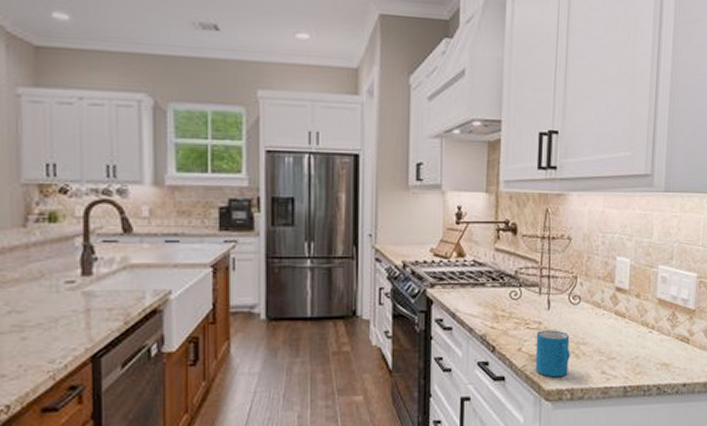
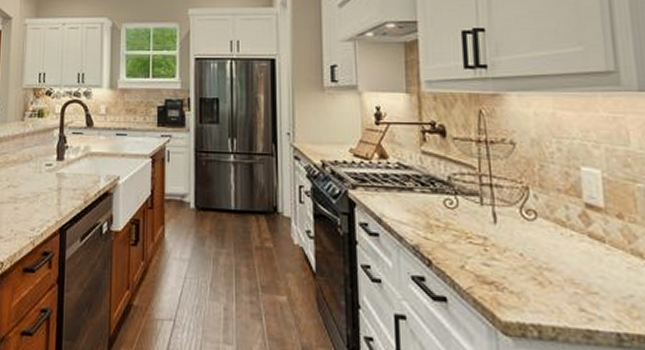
mug: present [535,330,570,378] -> none [482,247,531,308]

